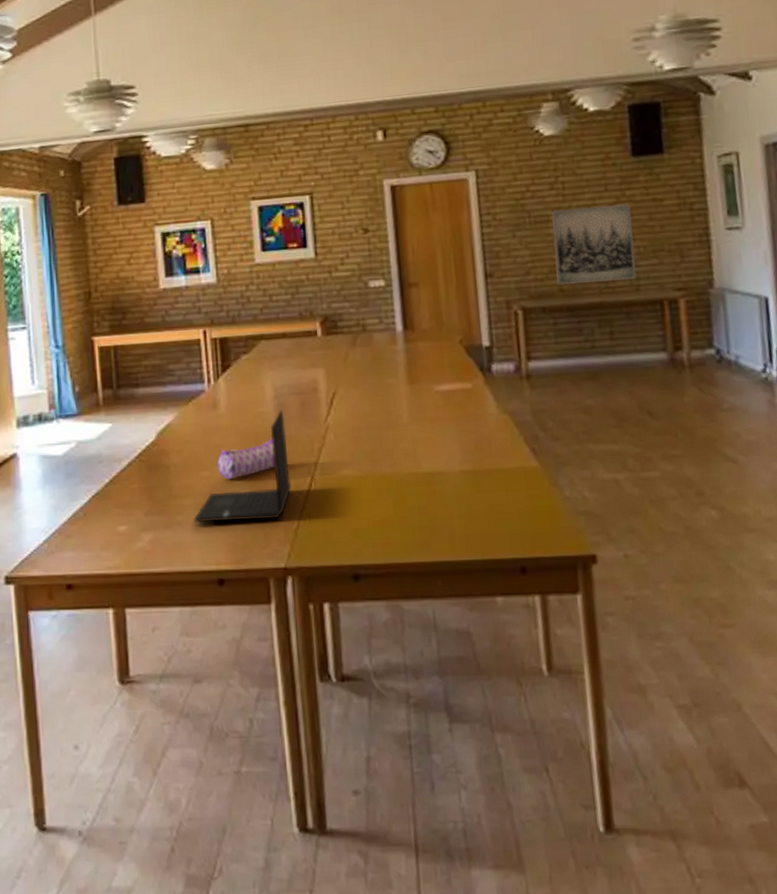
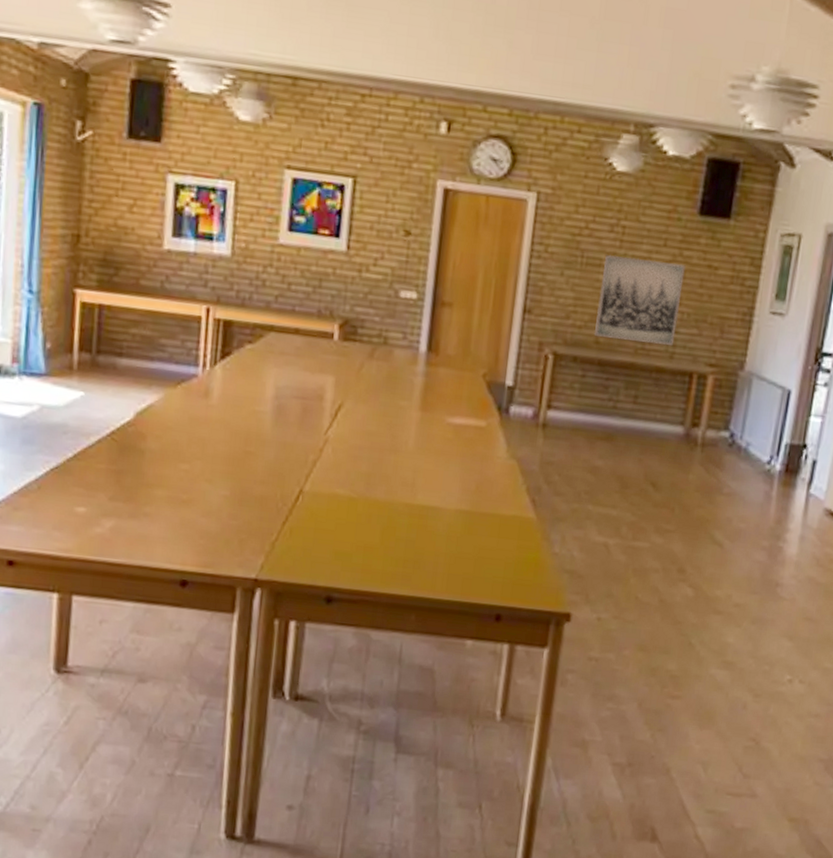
laptop: present [194,410,292,523] -> none [163,412,282,527]
pencil case: present [216,438,275,480] -> none [198,440,266,477]

